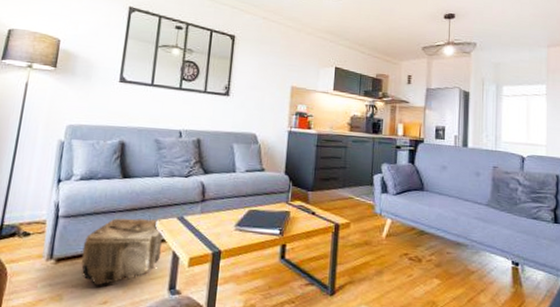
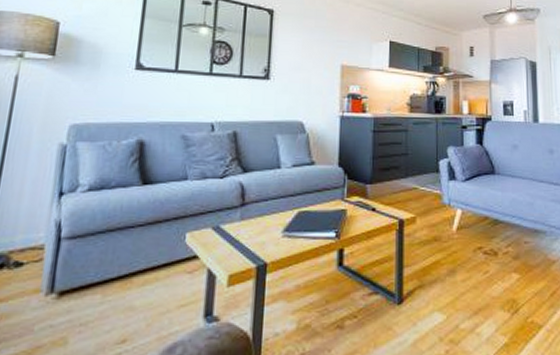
pouf: present [81,218,163,288] -> none [91,233,195,323]

